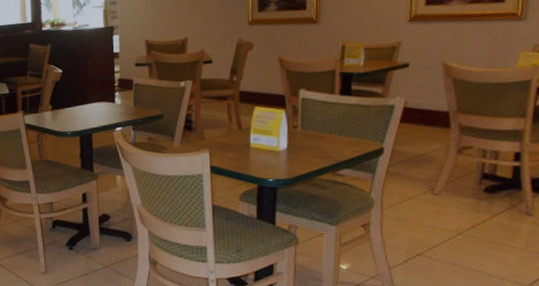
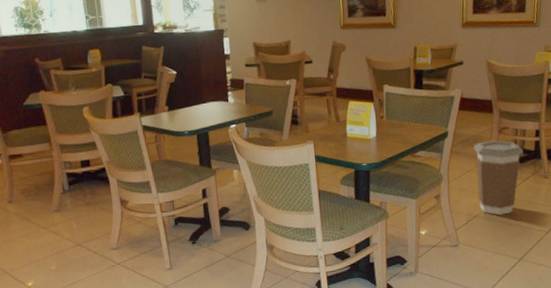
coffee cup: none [420,162,494,257] -> present [473,140,523,216]

